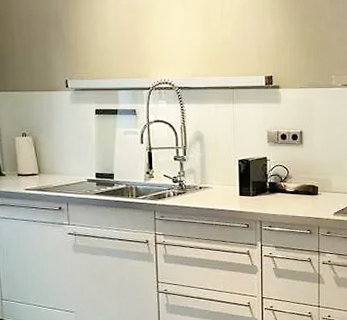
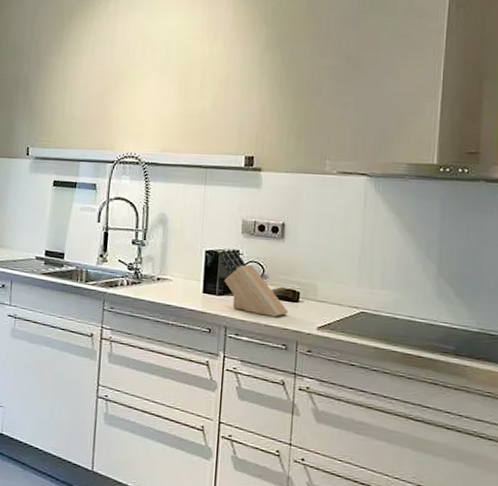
knife block: none [252,156,310,209] -> present [221,249,289,317]

